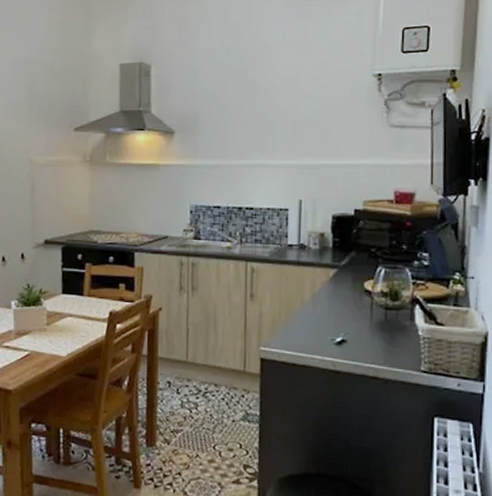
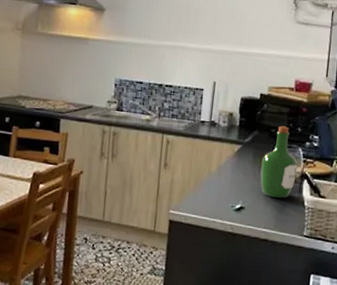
wine bottle: none [362,244,406,328] -> present [260,126,298,198]

